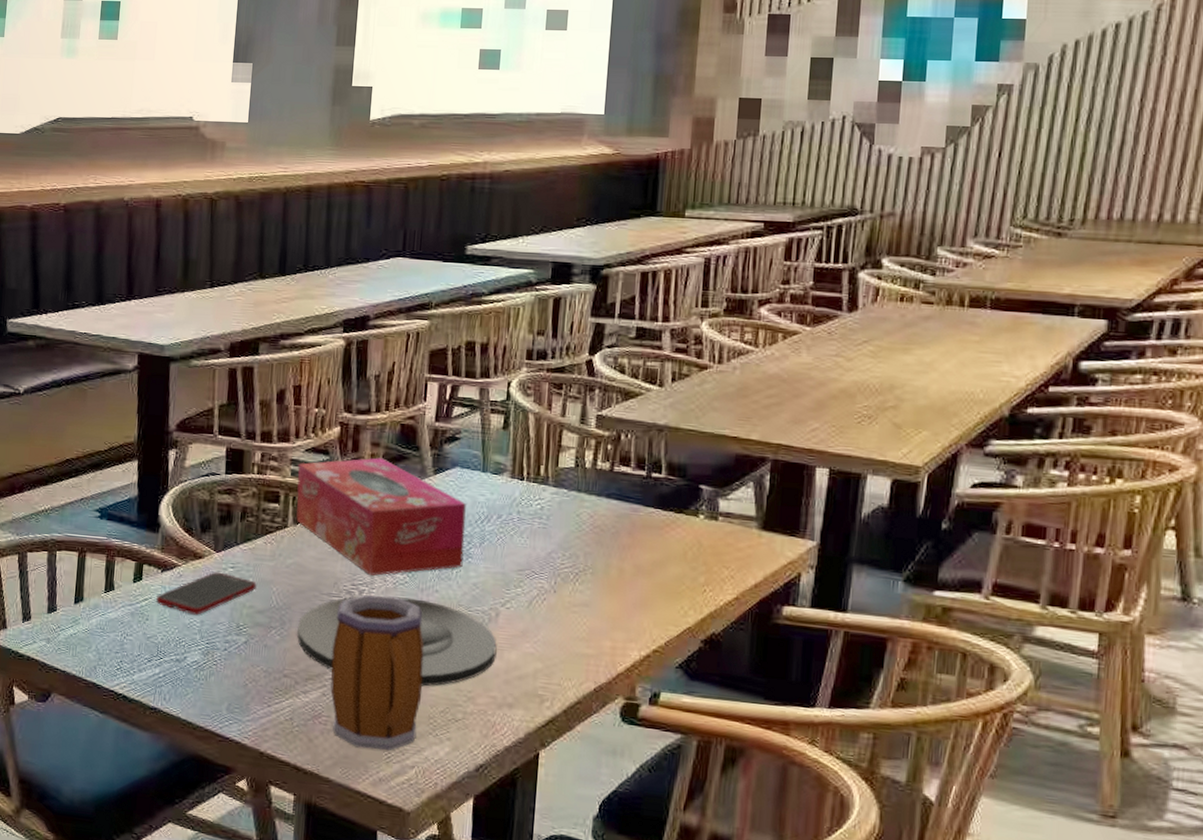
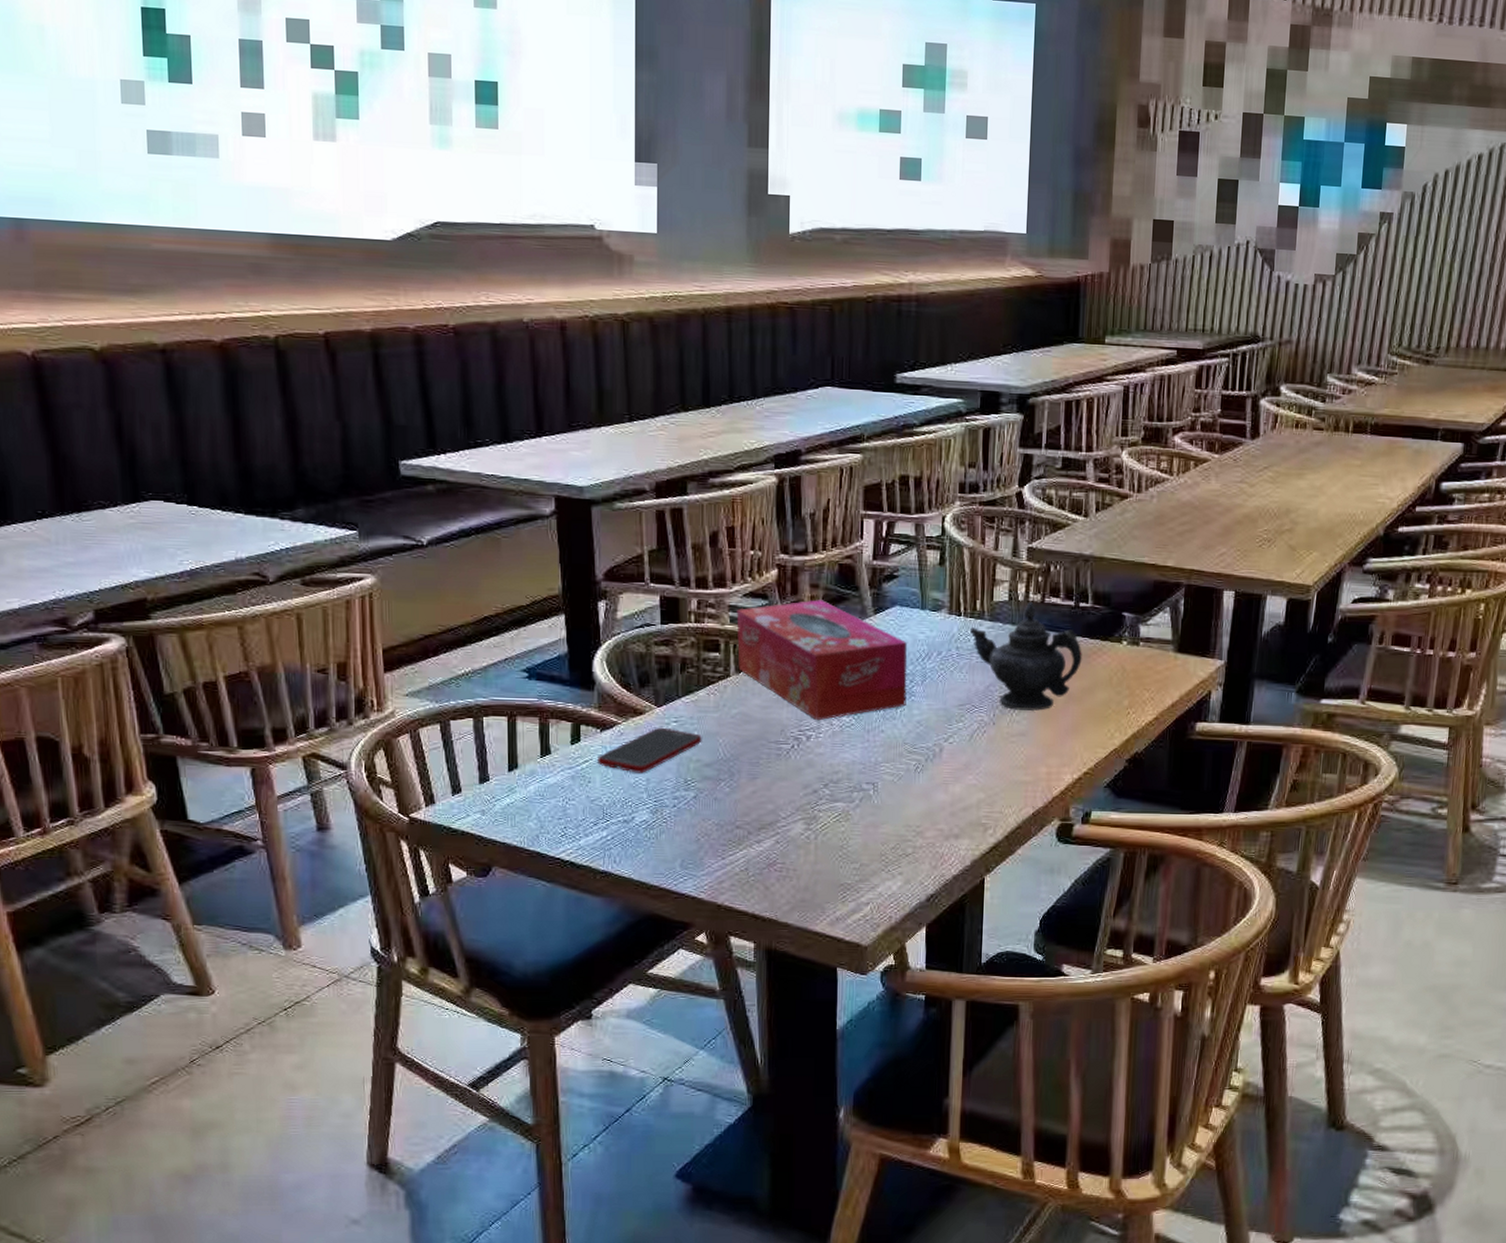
plate: present [297,596,497,687] -> none [747,740,942,825]
mug: present [330,595,424,751] -> none [783,739,873,891]
teapot: none [533,470,655,582] -> present [970,602,1083,712]

